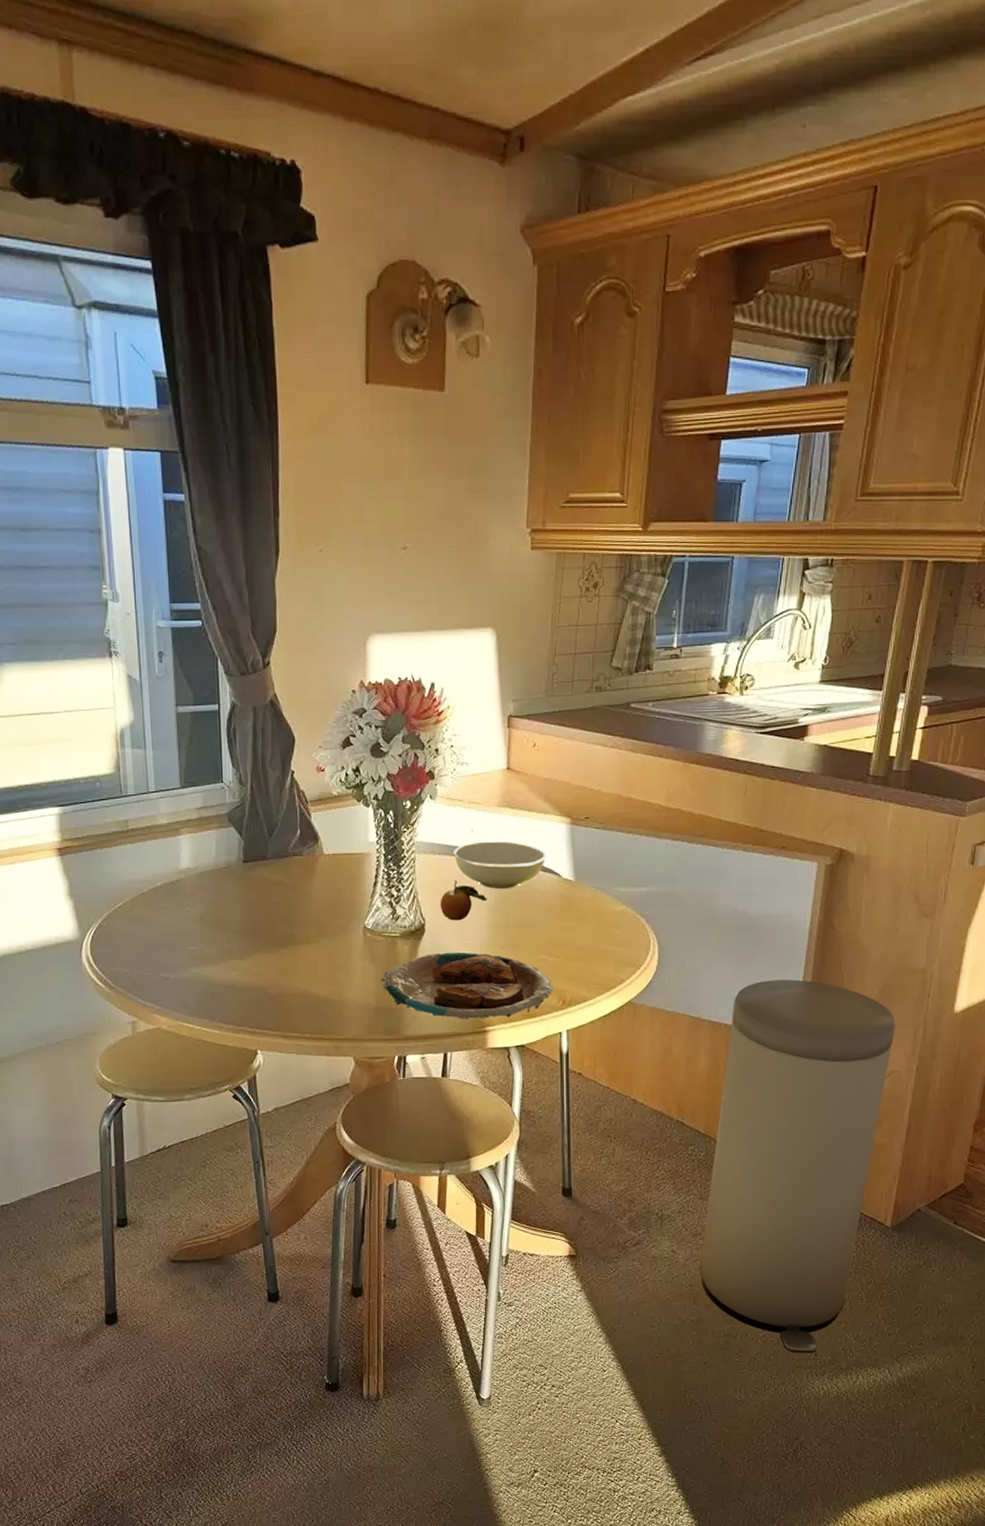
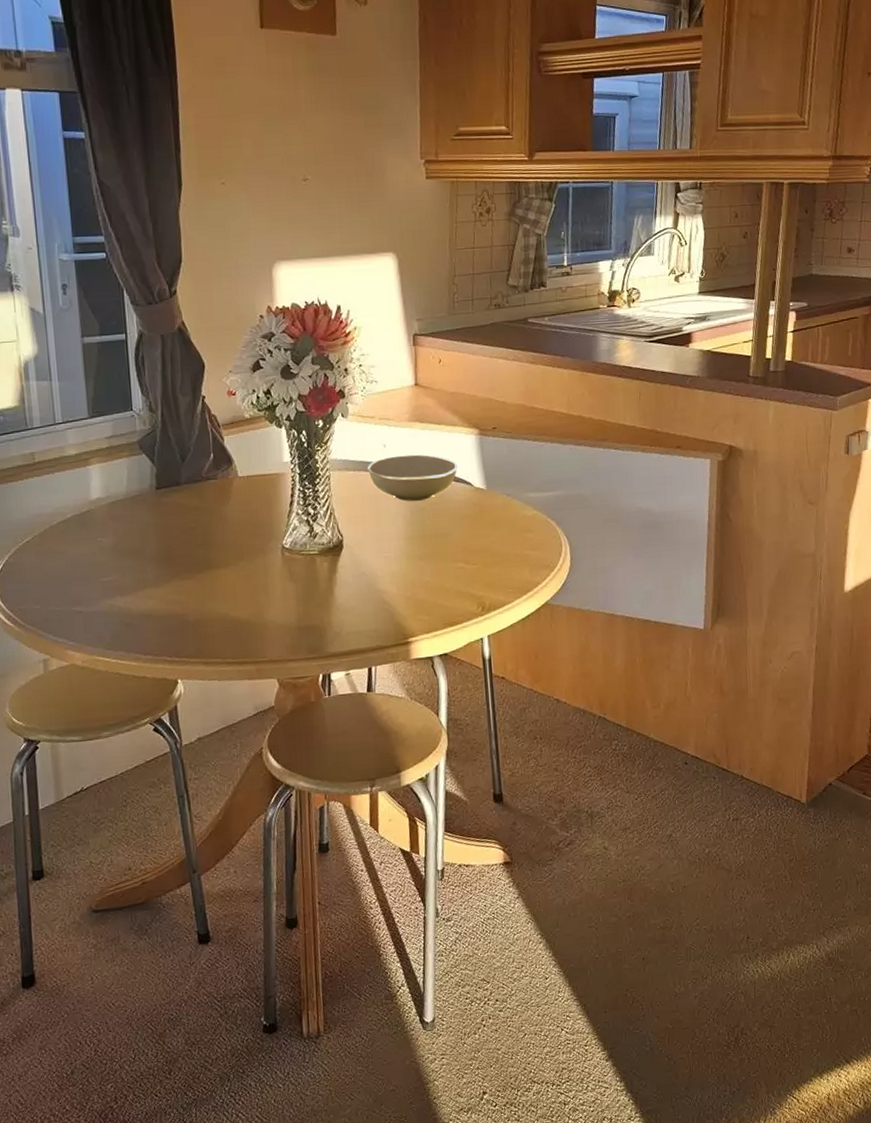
plate: present [381,952,553,1020] -> none [301,565,473,632]
fruit: present [440,880,487,921] -> none [356,494,403,535]
pedal bin: present [700,979,895,1354] -> none [631,571,794,939]

